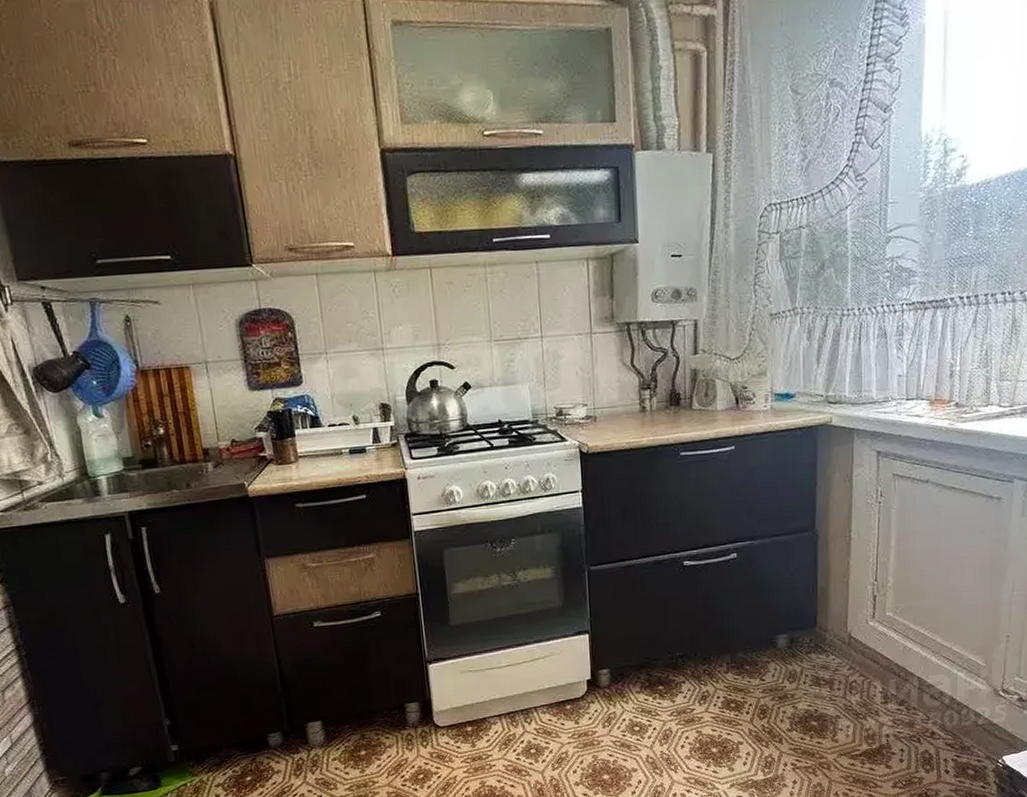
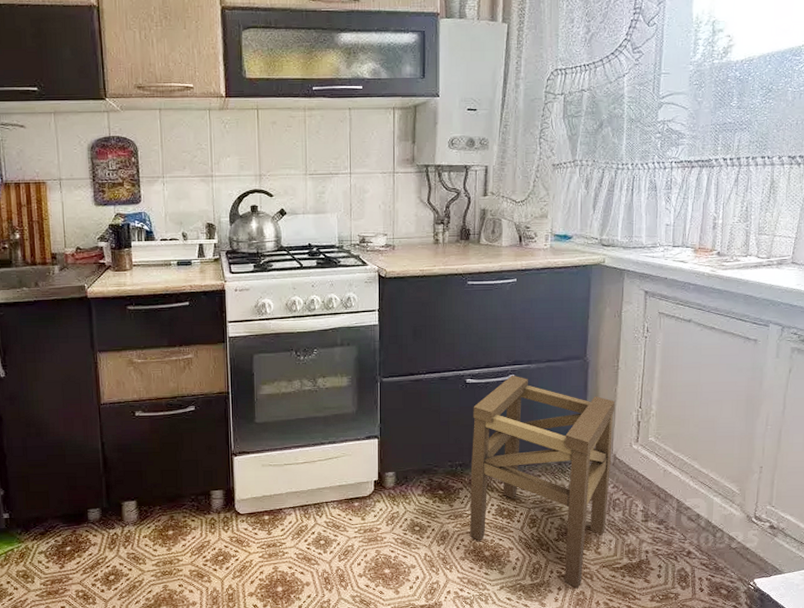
stool: none [692,553,848,781] -> present [470,375,614,589]

